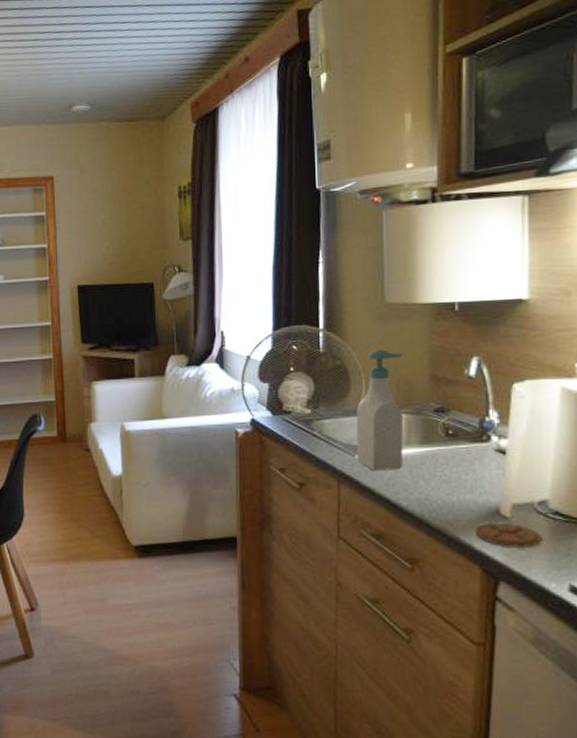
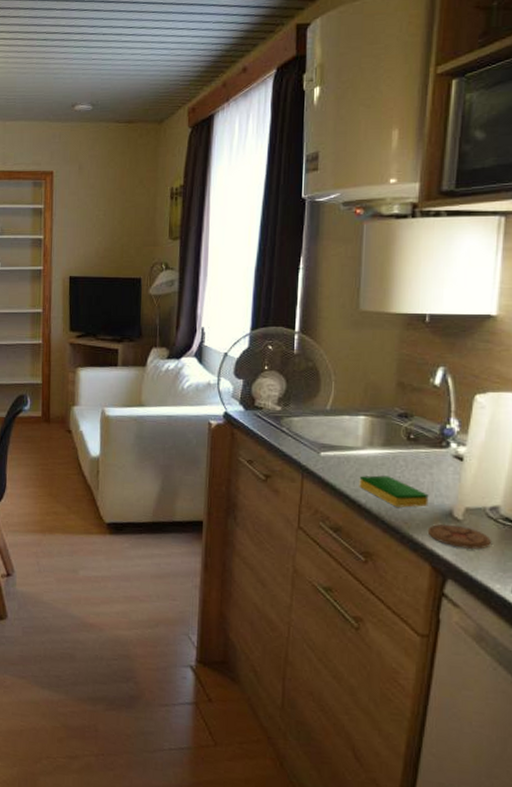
soap bottle: present [356,348,404,470] -> none [321,353,373,469]
dish sponge: none [398,476,473,508] -> present [359,475,429,508]

